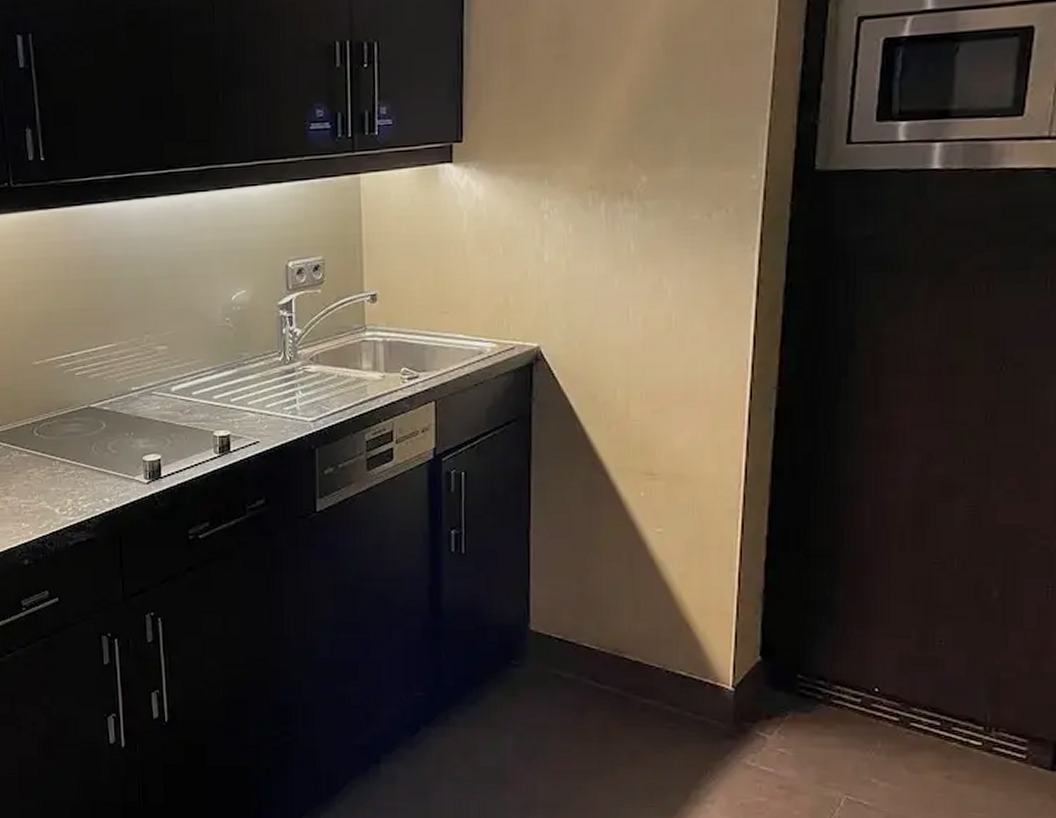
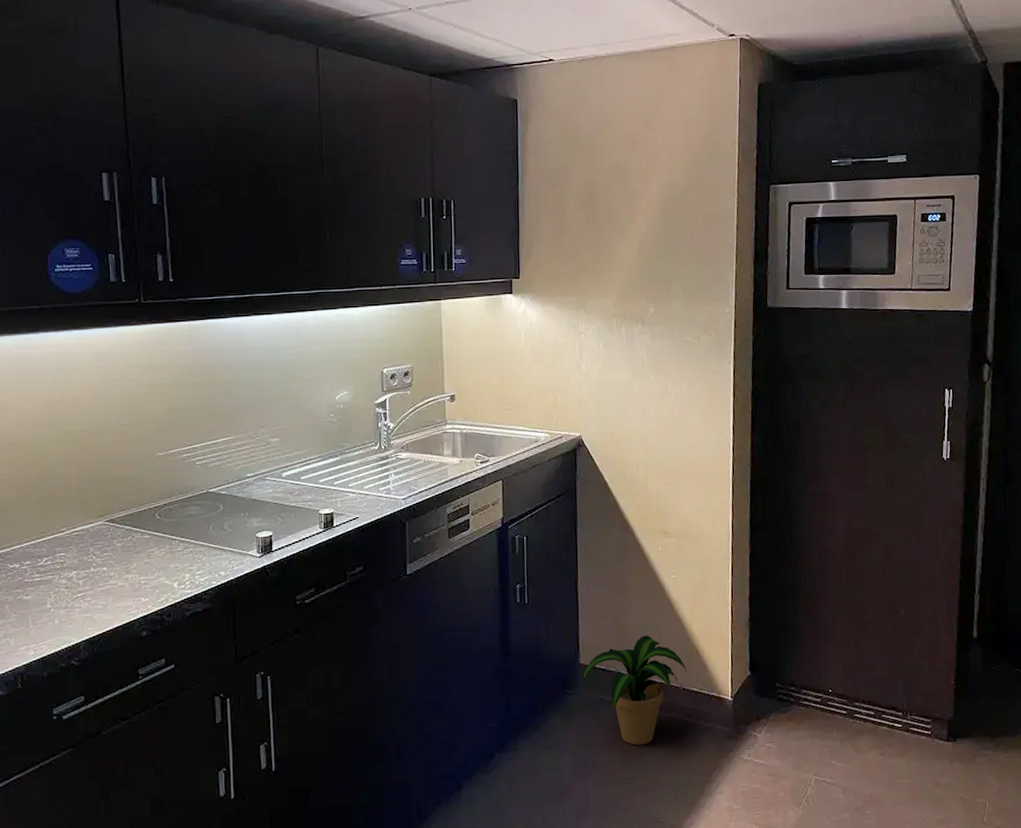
potted plant: none [534,602,672,734] -> present [583,635,687,745]

